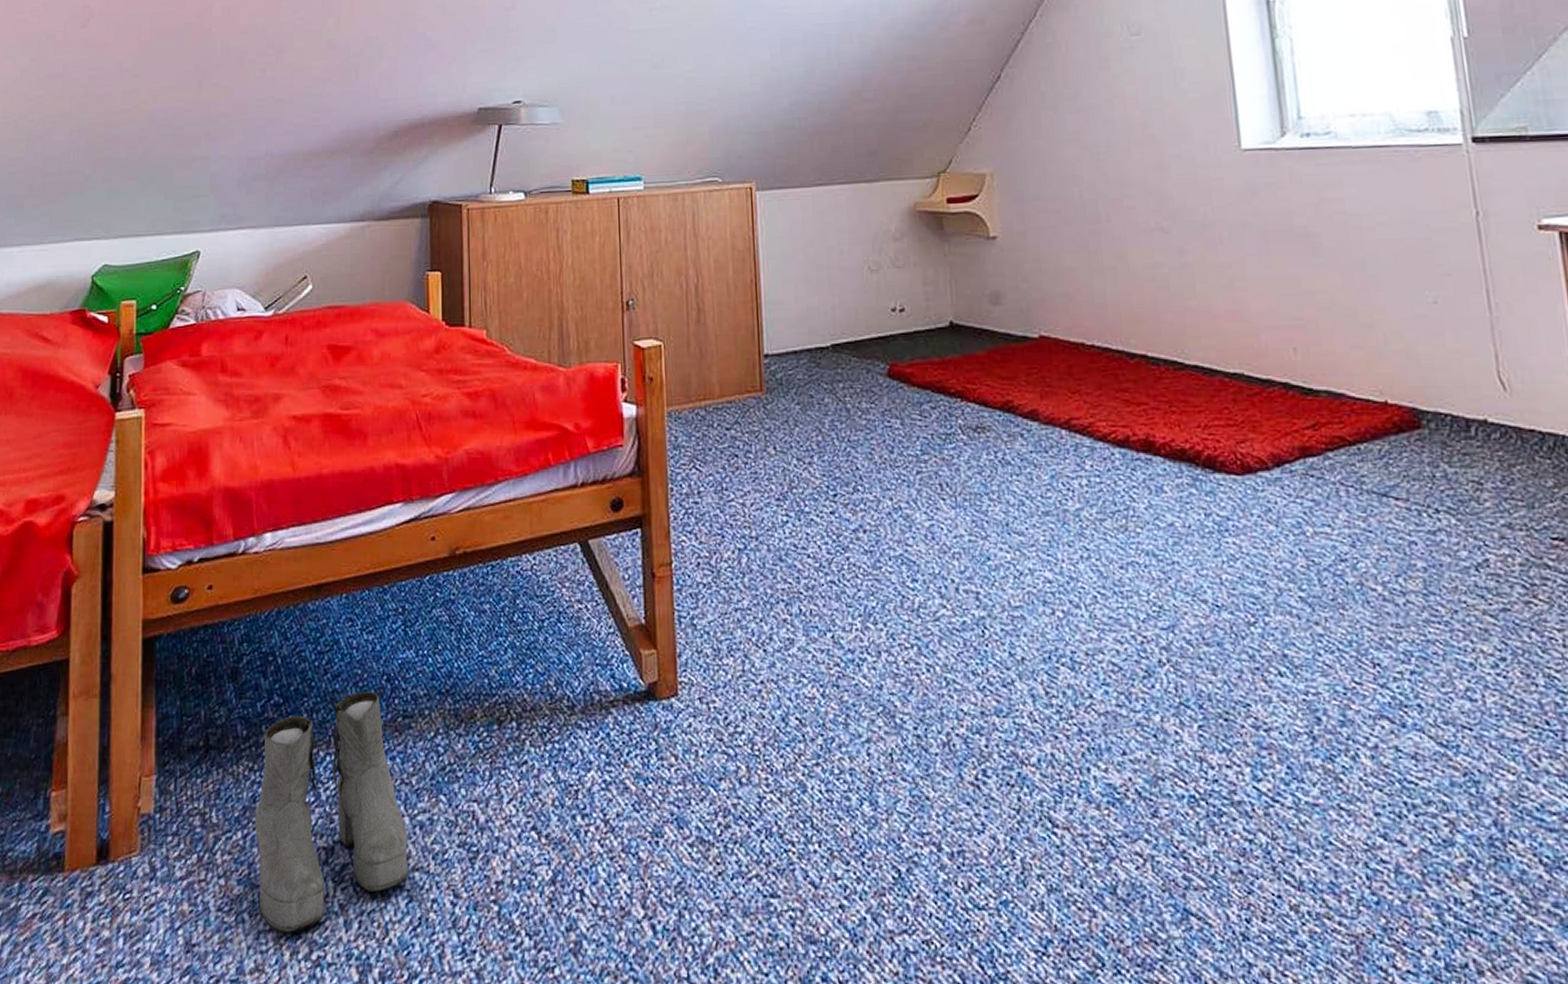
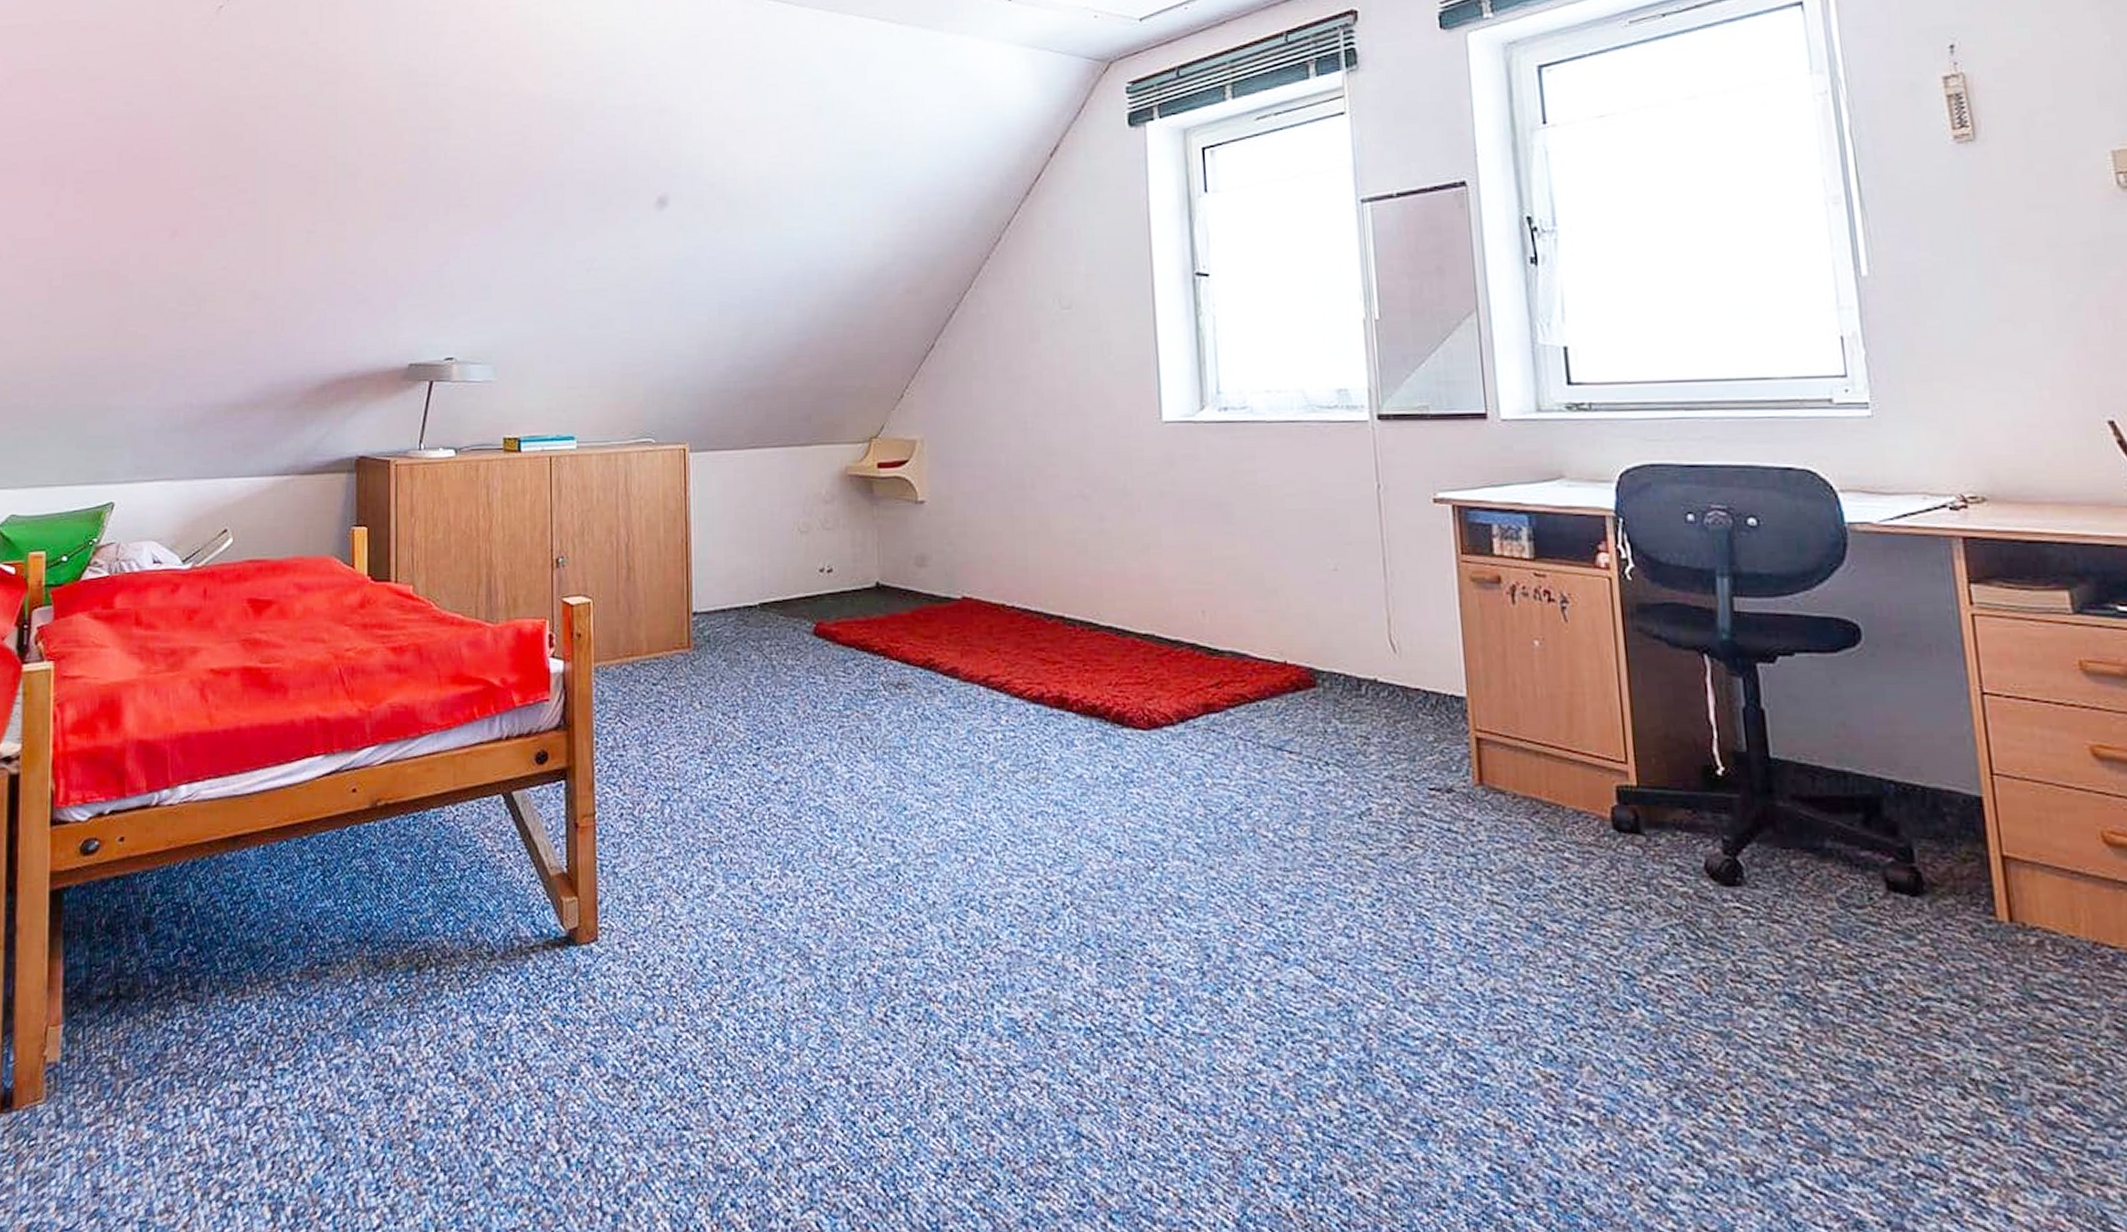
boots: present [254,691,409,933] -> none [165,940,324,1175]

